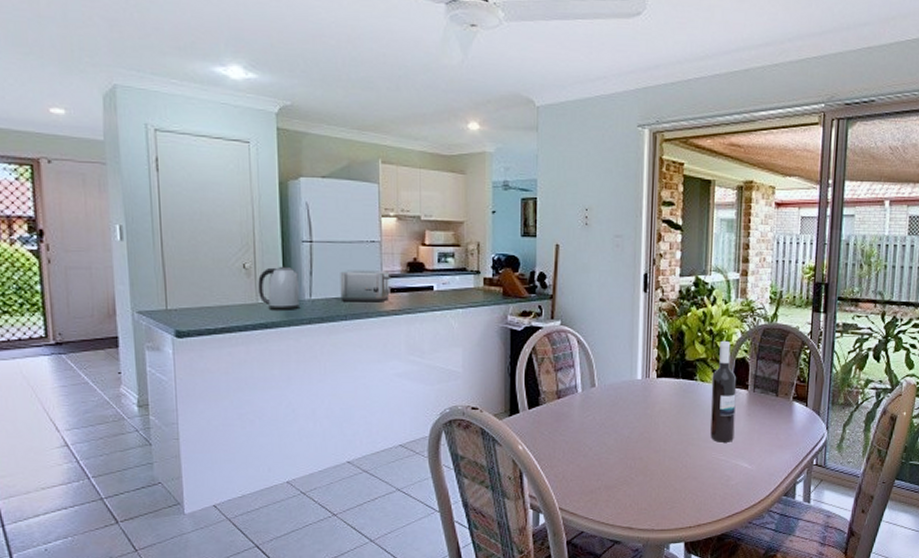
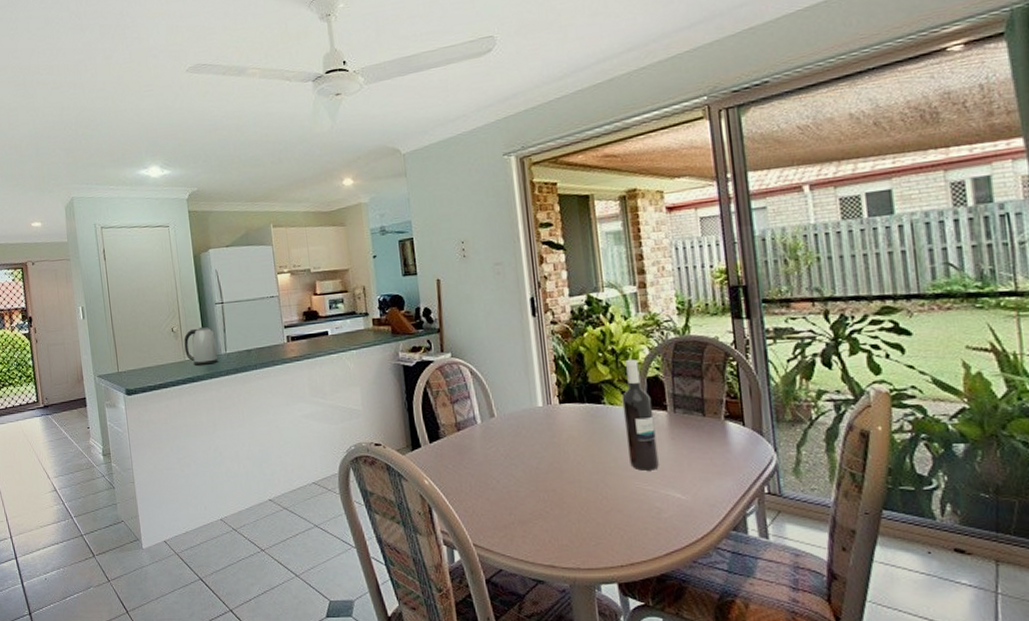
toaster: present [340,270,392,302] -> none [248,321,291,353]

